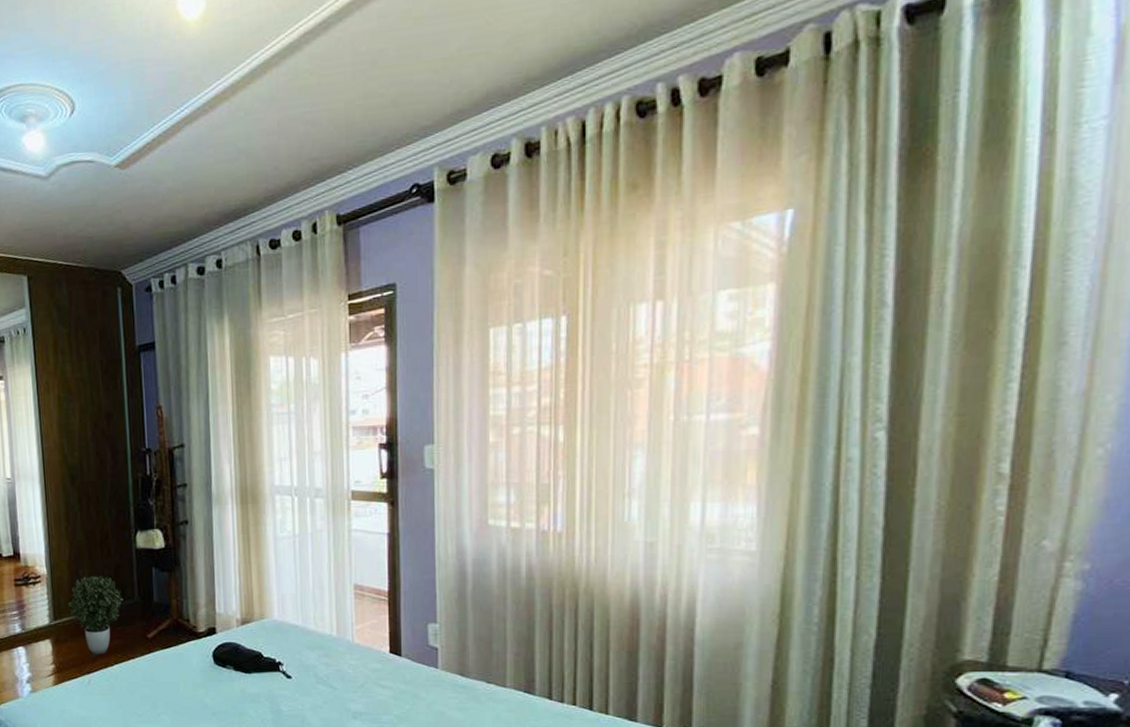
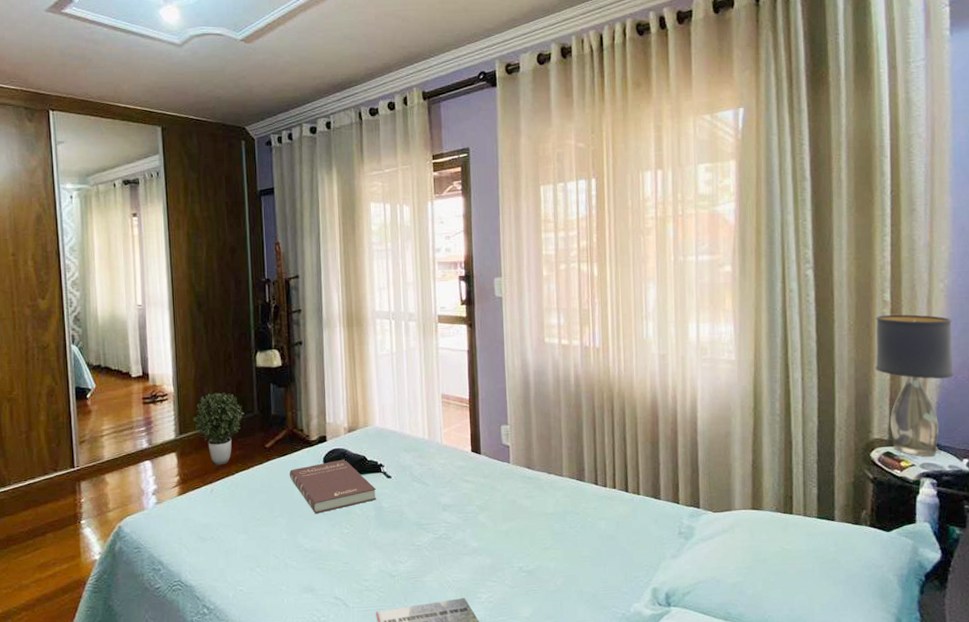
book: none [173,654,274,713] -> present [289,459,377,513]
table lamp: none [974,492,1114,687] -> present [875,314,954,457]

